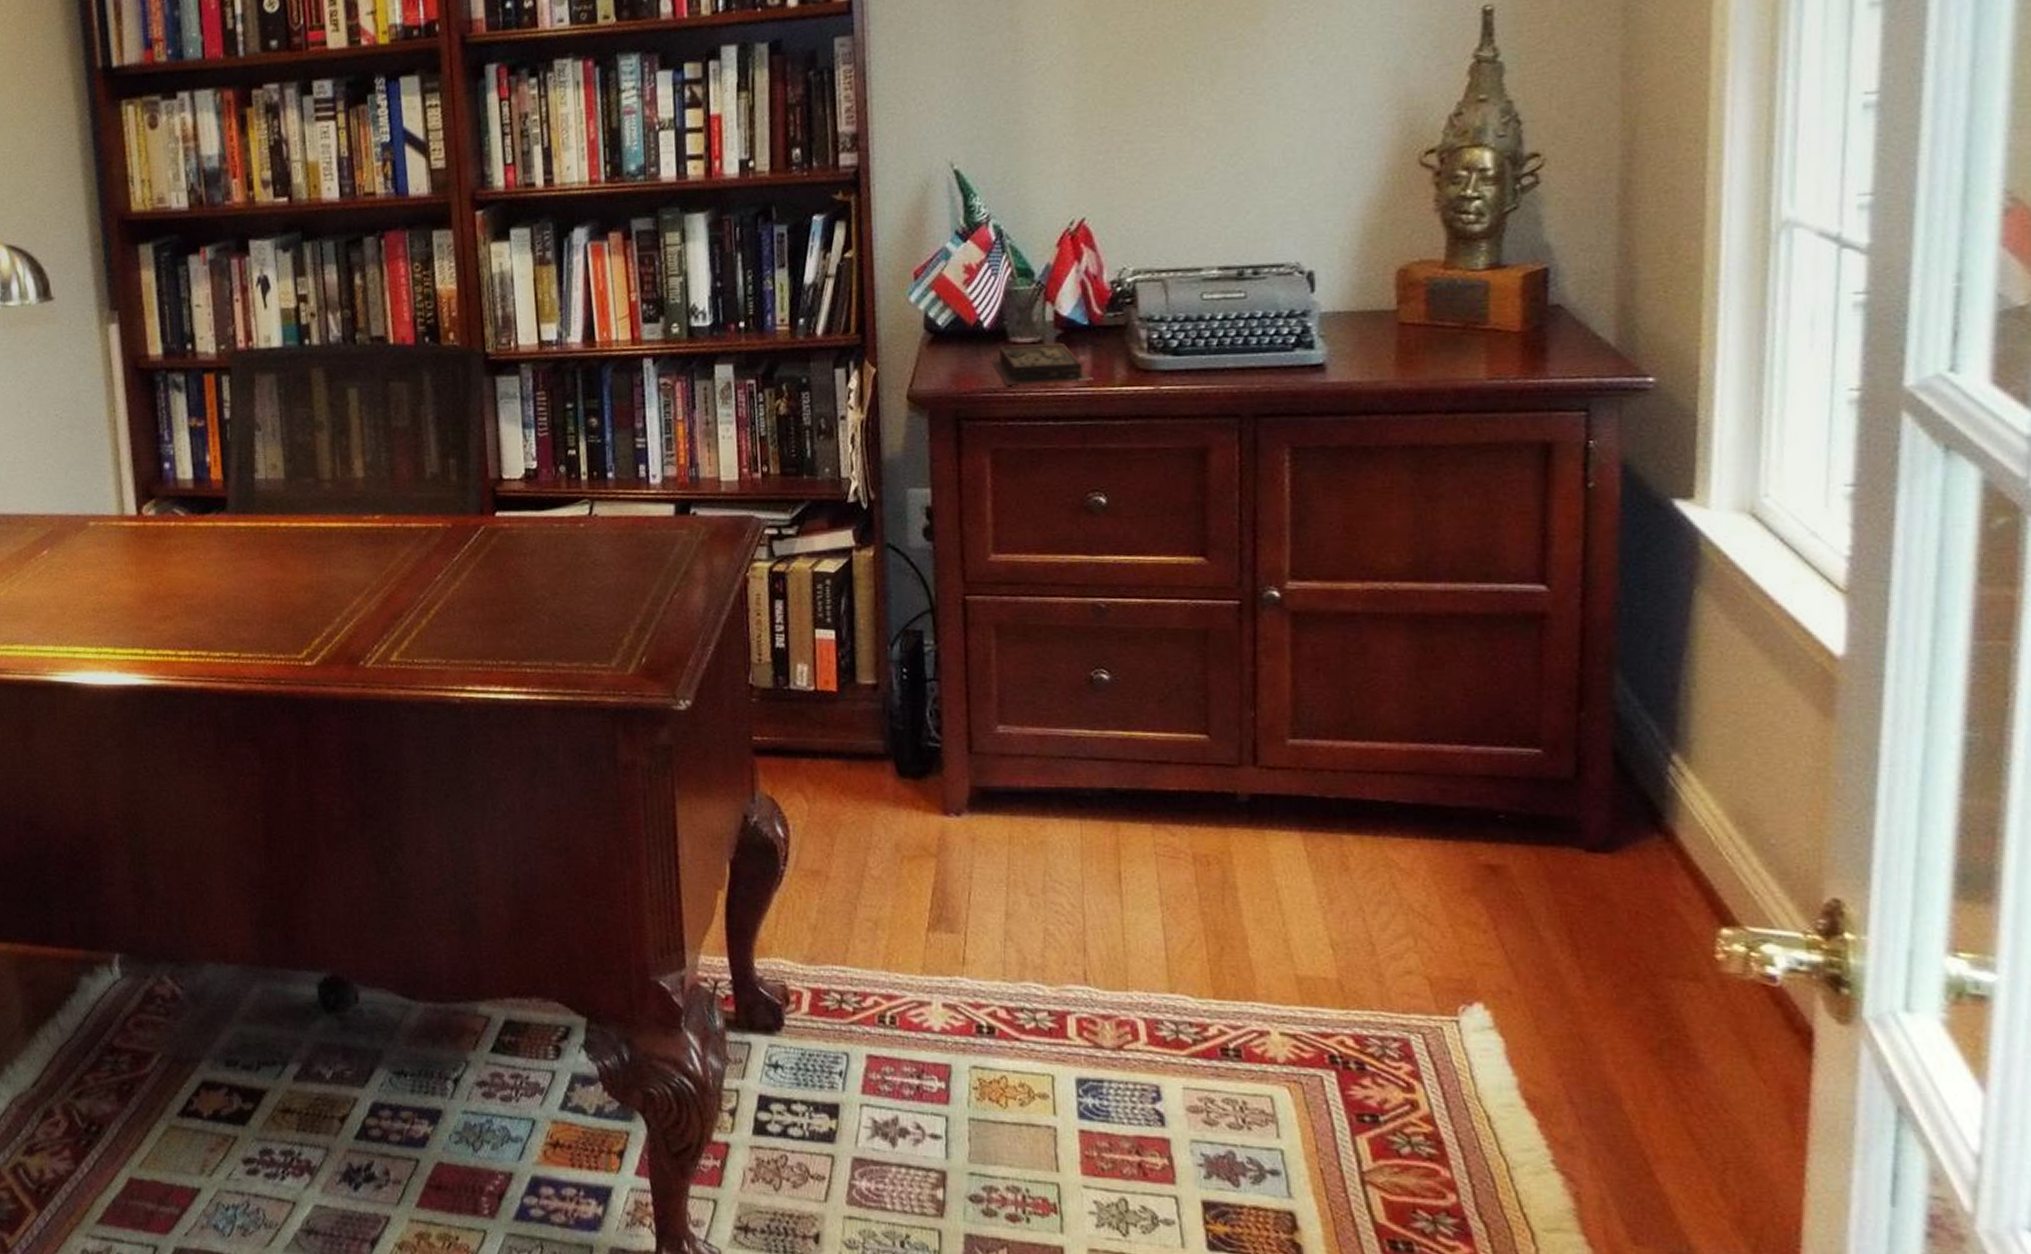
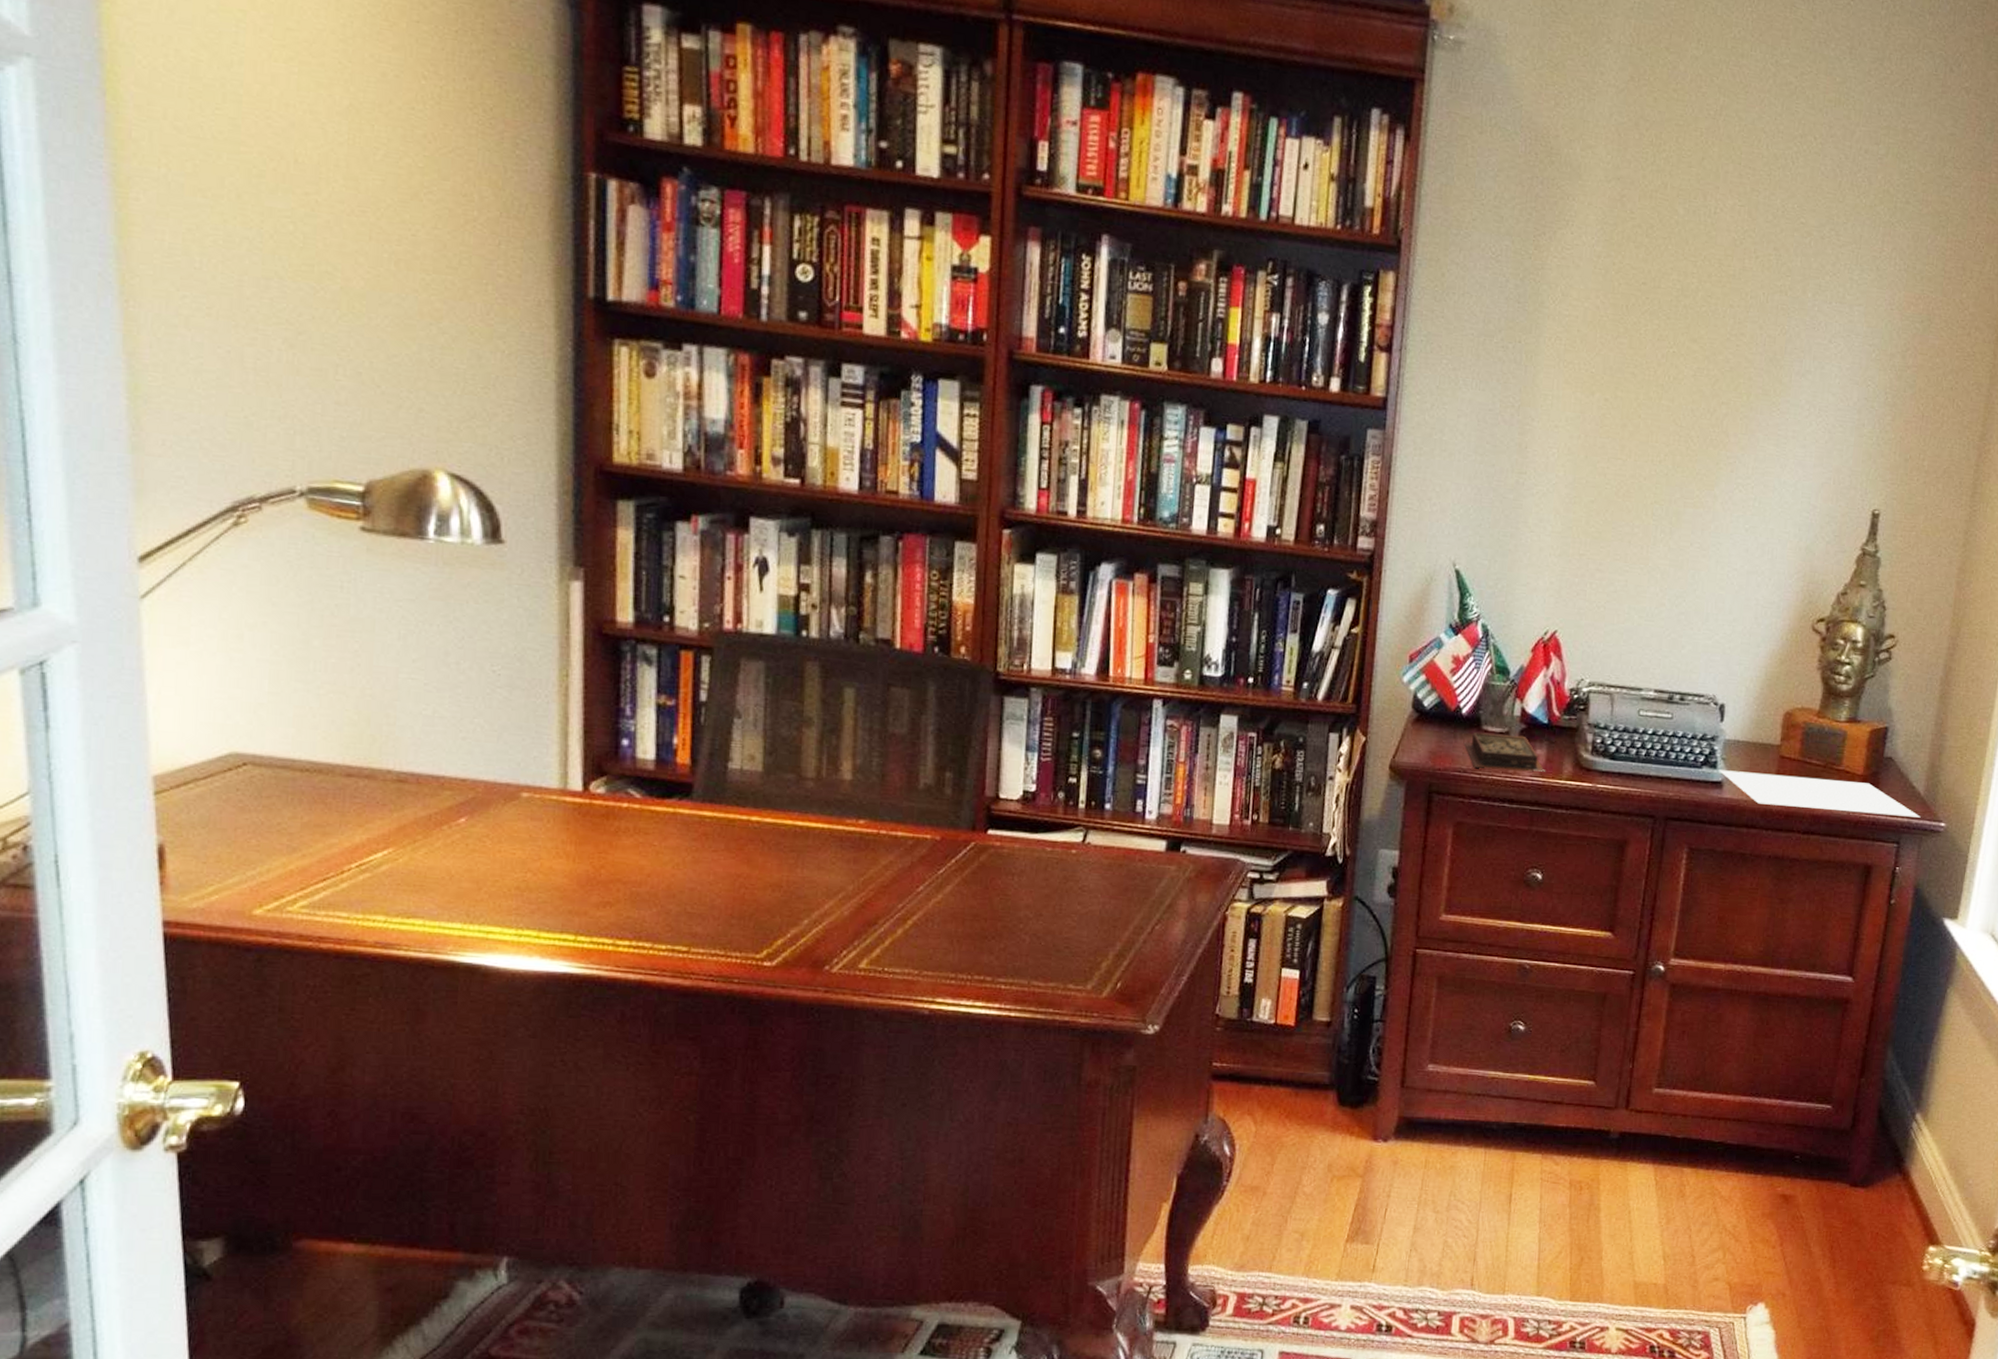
paper sheet: none [1316,340,1616,384] -> present [1718,769,1921,818]

